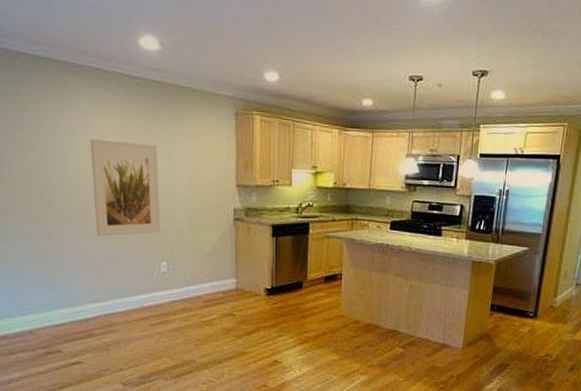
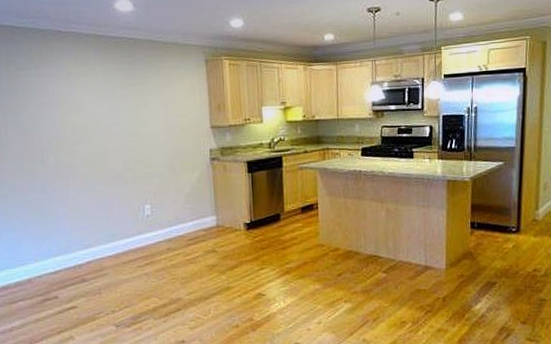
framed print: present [90,139,160,237] -> none [75,96,143,186]

